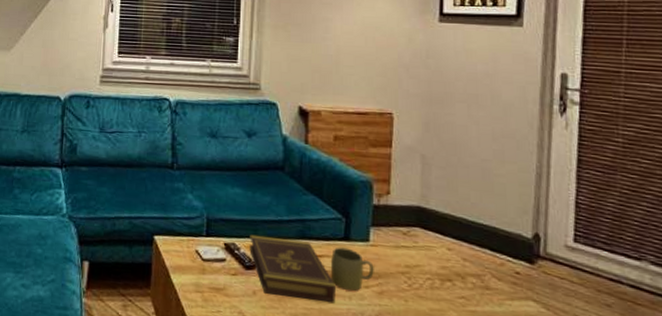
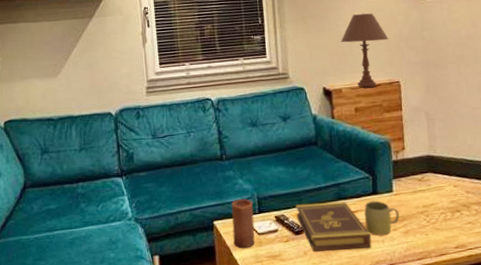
candle: none [173,216,200,274] -> present [231,199,255,249]
table lamp: none [326,29,385,115] -> present [340,13,389,88]

